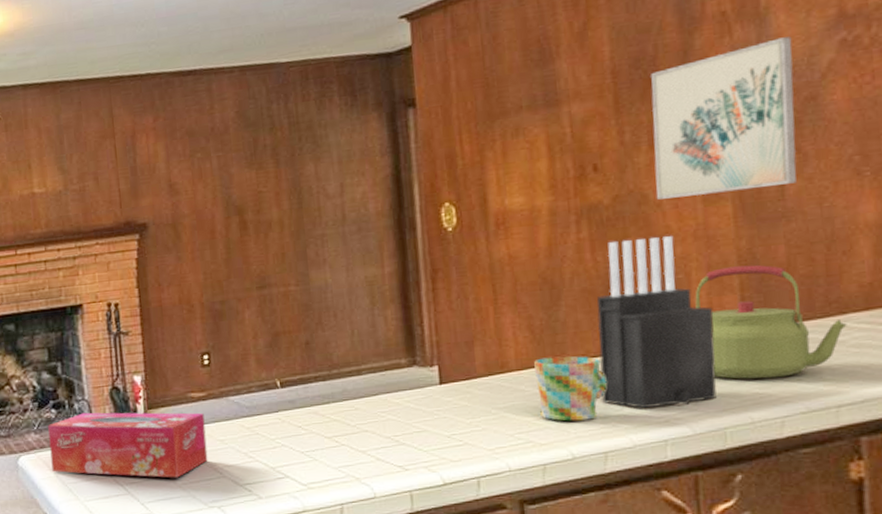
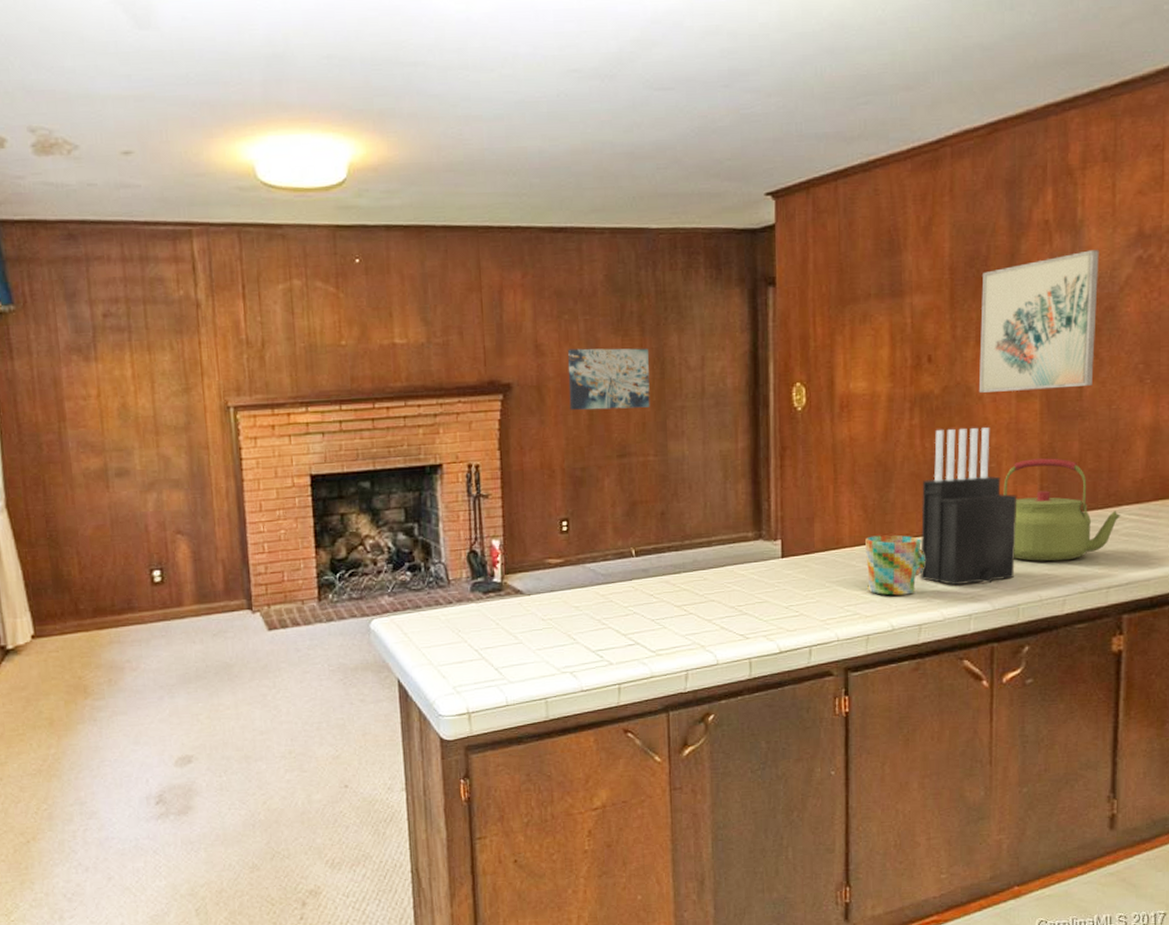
tissue box: present [48,412,208,478] -> none [402,576,563,644]
wall art: none [202,179,289,245] -> present [568,348,650,410]

